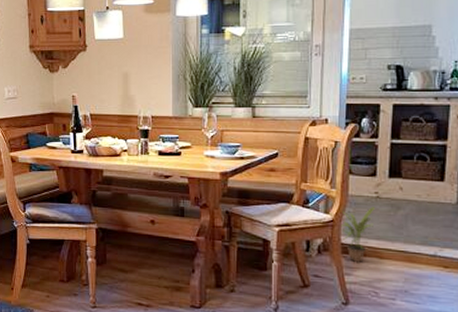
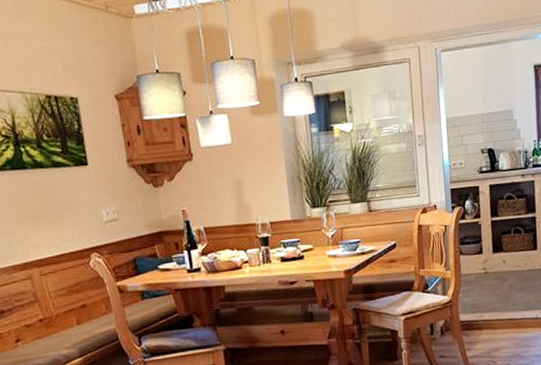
potted plant: present [341,207,375,262] -> none [458,282,485,337]

